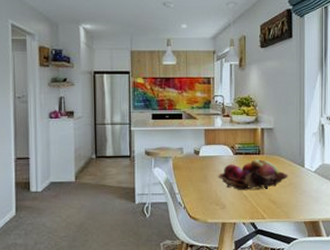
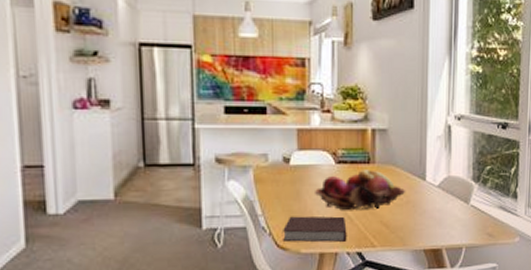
notebook: none [194,194,243,215] -> present [283,216,347,243]

